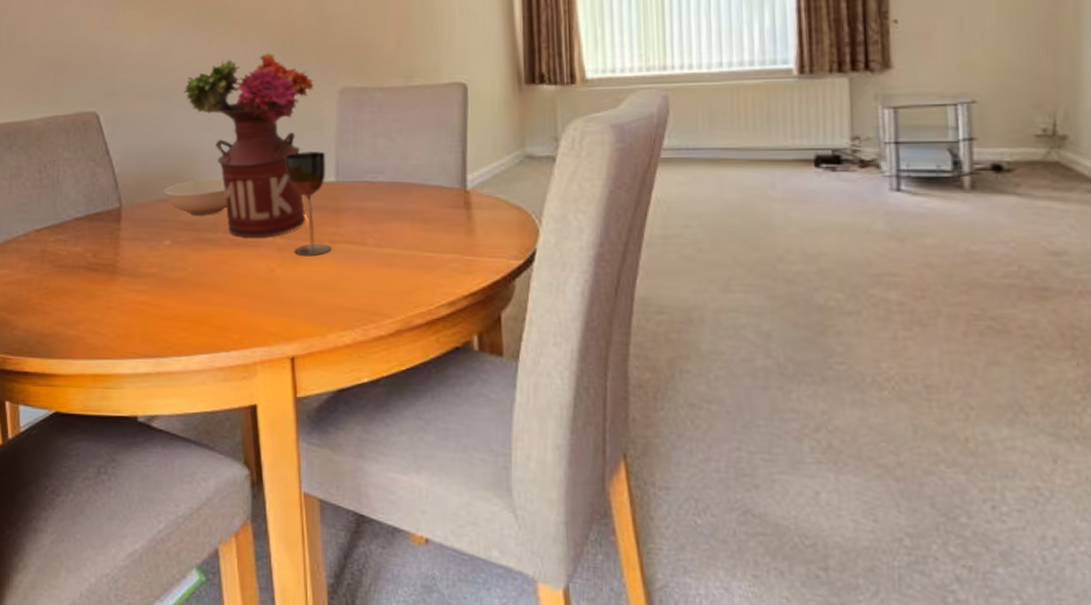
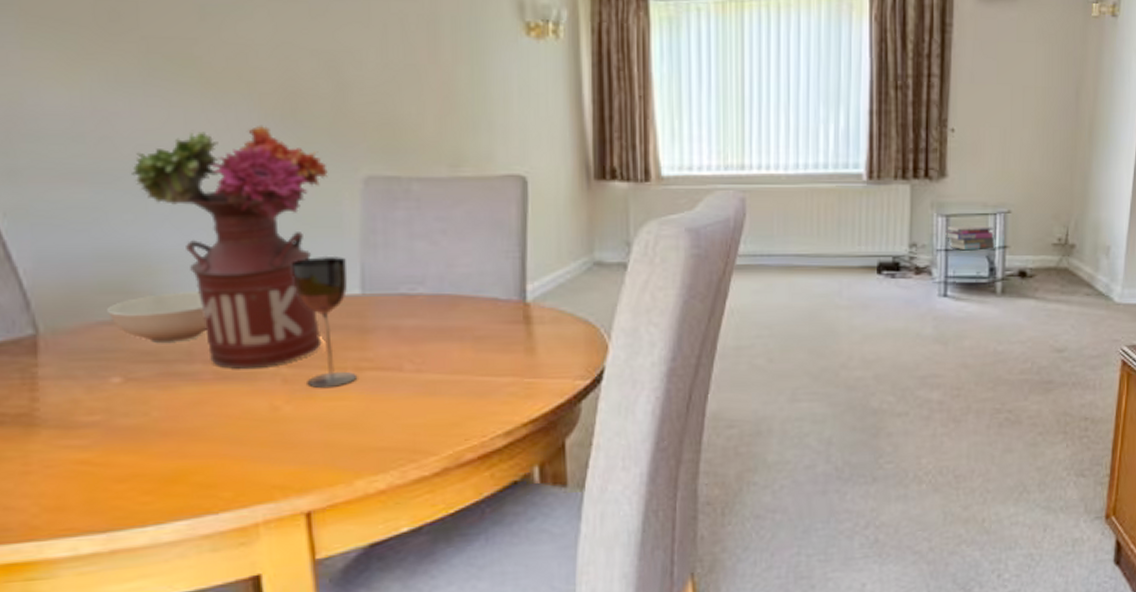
books: none [894,117,958,143] -> present [945,225,995,251]

